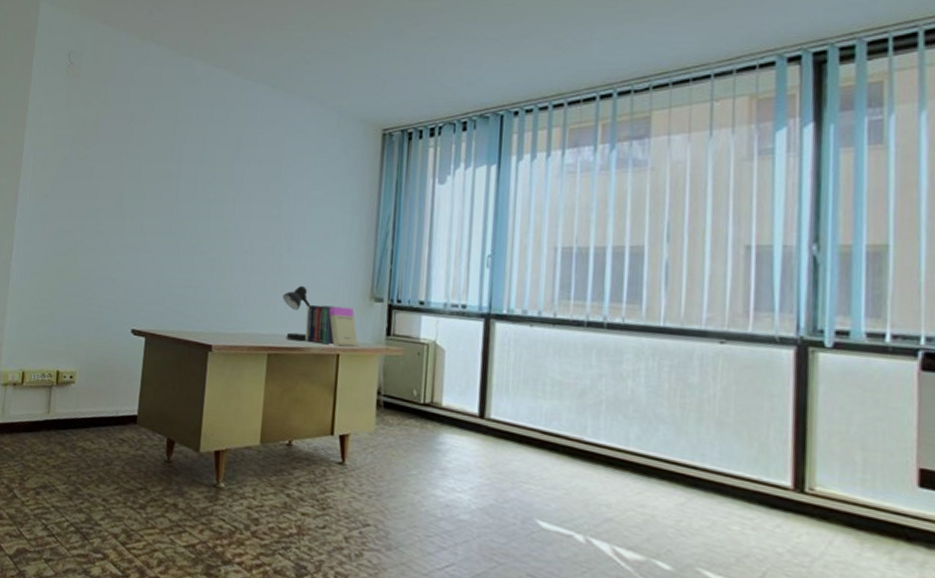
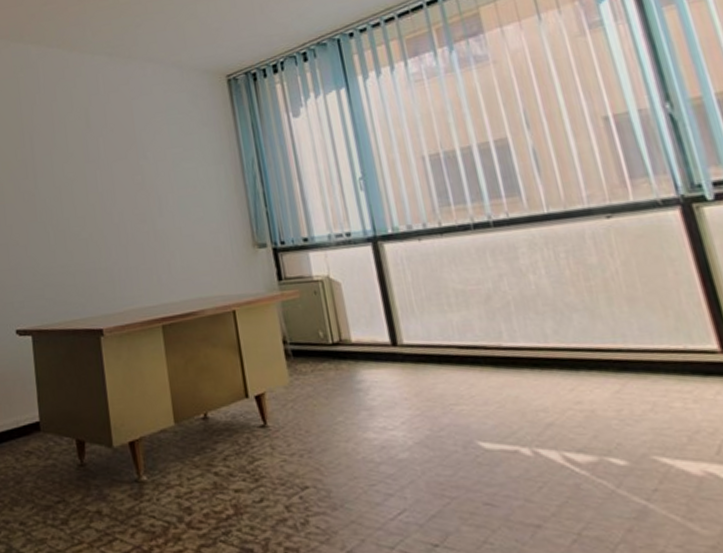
desk lamp: present [282,285,310,342] -> none [164,247,199,307]
books: present [305,305,358,347] -> none [191,260,252,305]

